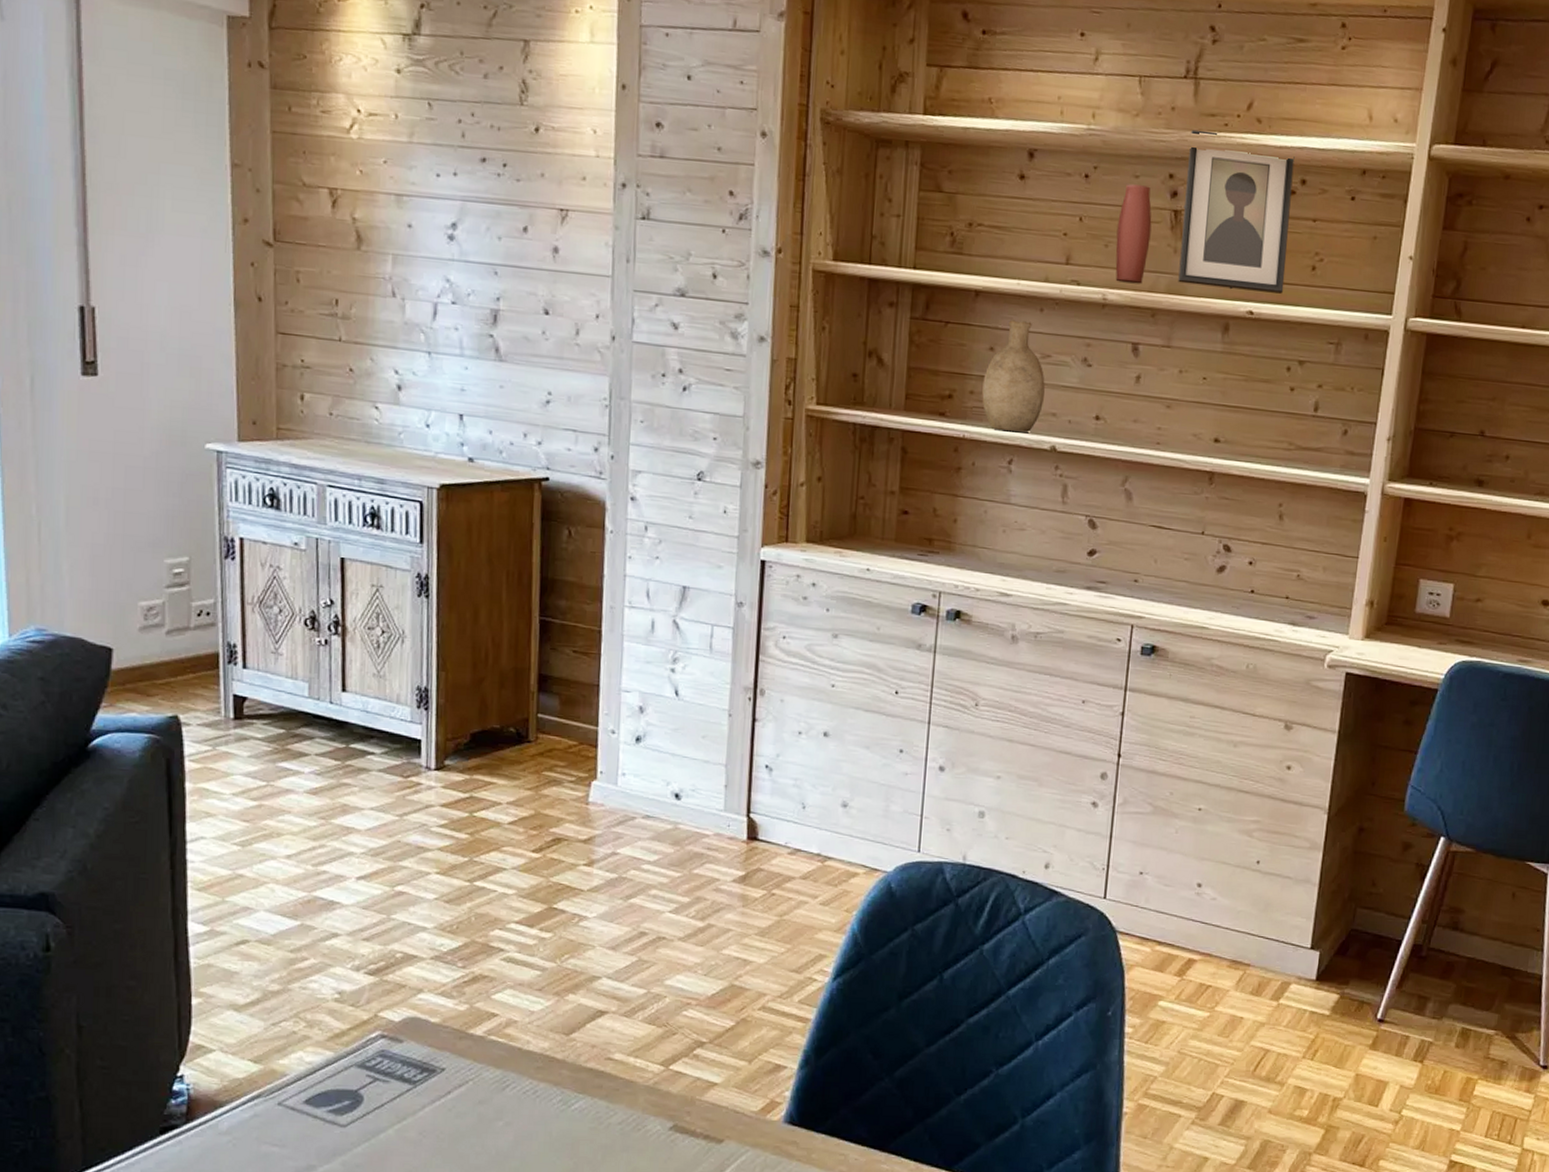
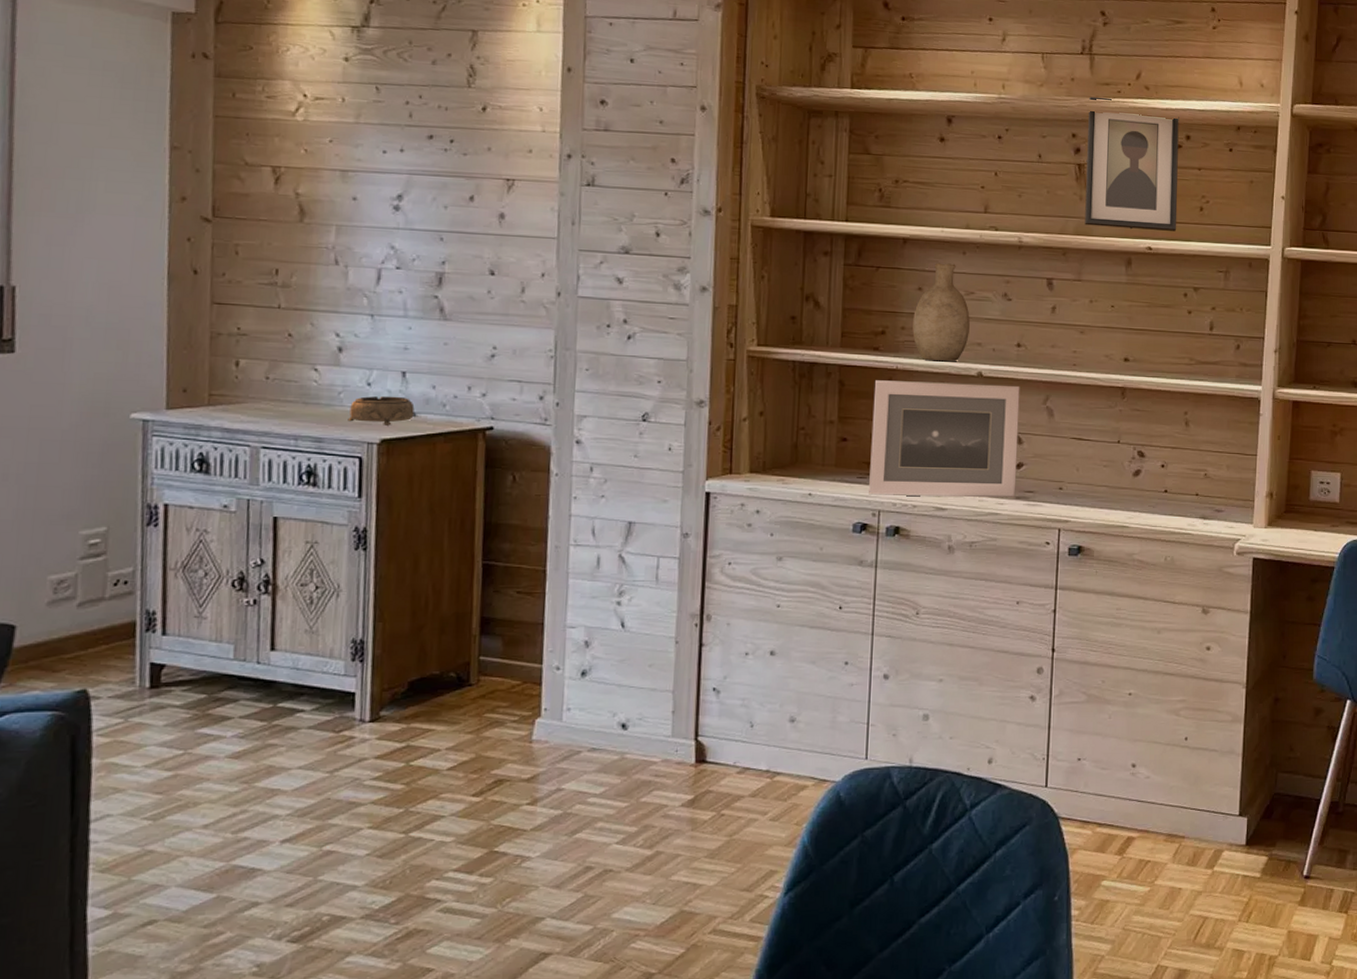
decorative bowl: none [408,438,472,470] -> present [348,395,415,426]
picture frame: none [929,449,1097,588] -> present [869,380,1020,498]
vase: present [1115,184,1152,285] -> none [1028,143,1059,228]

